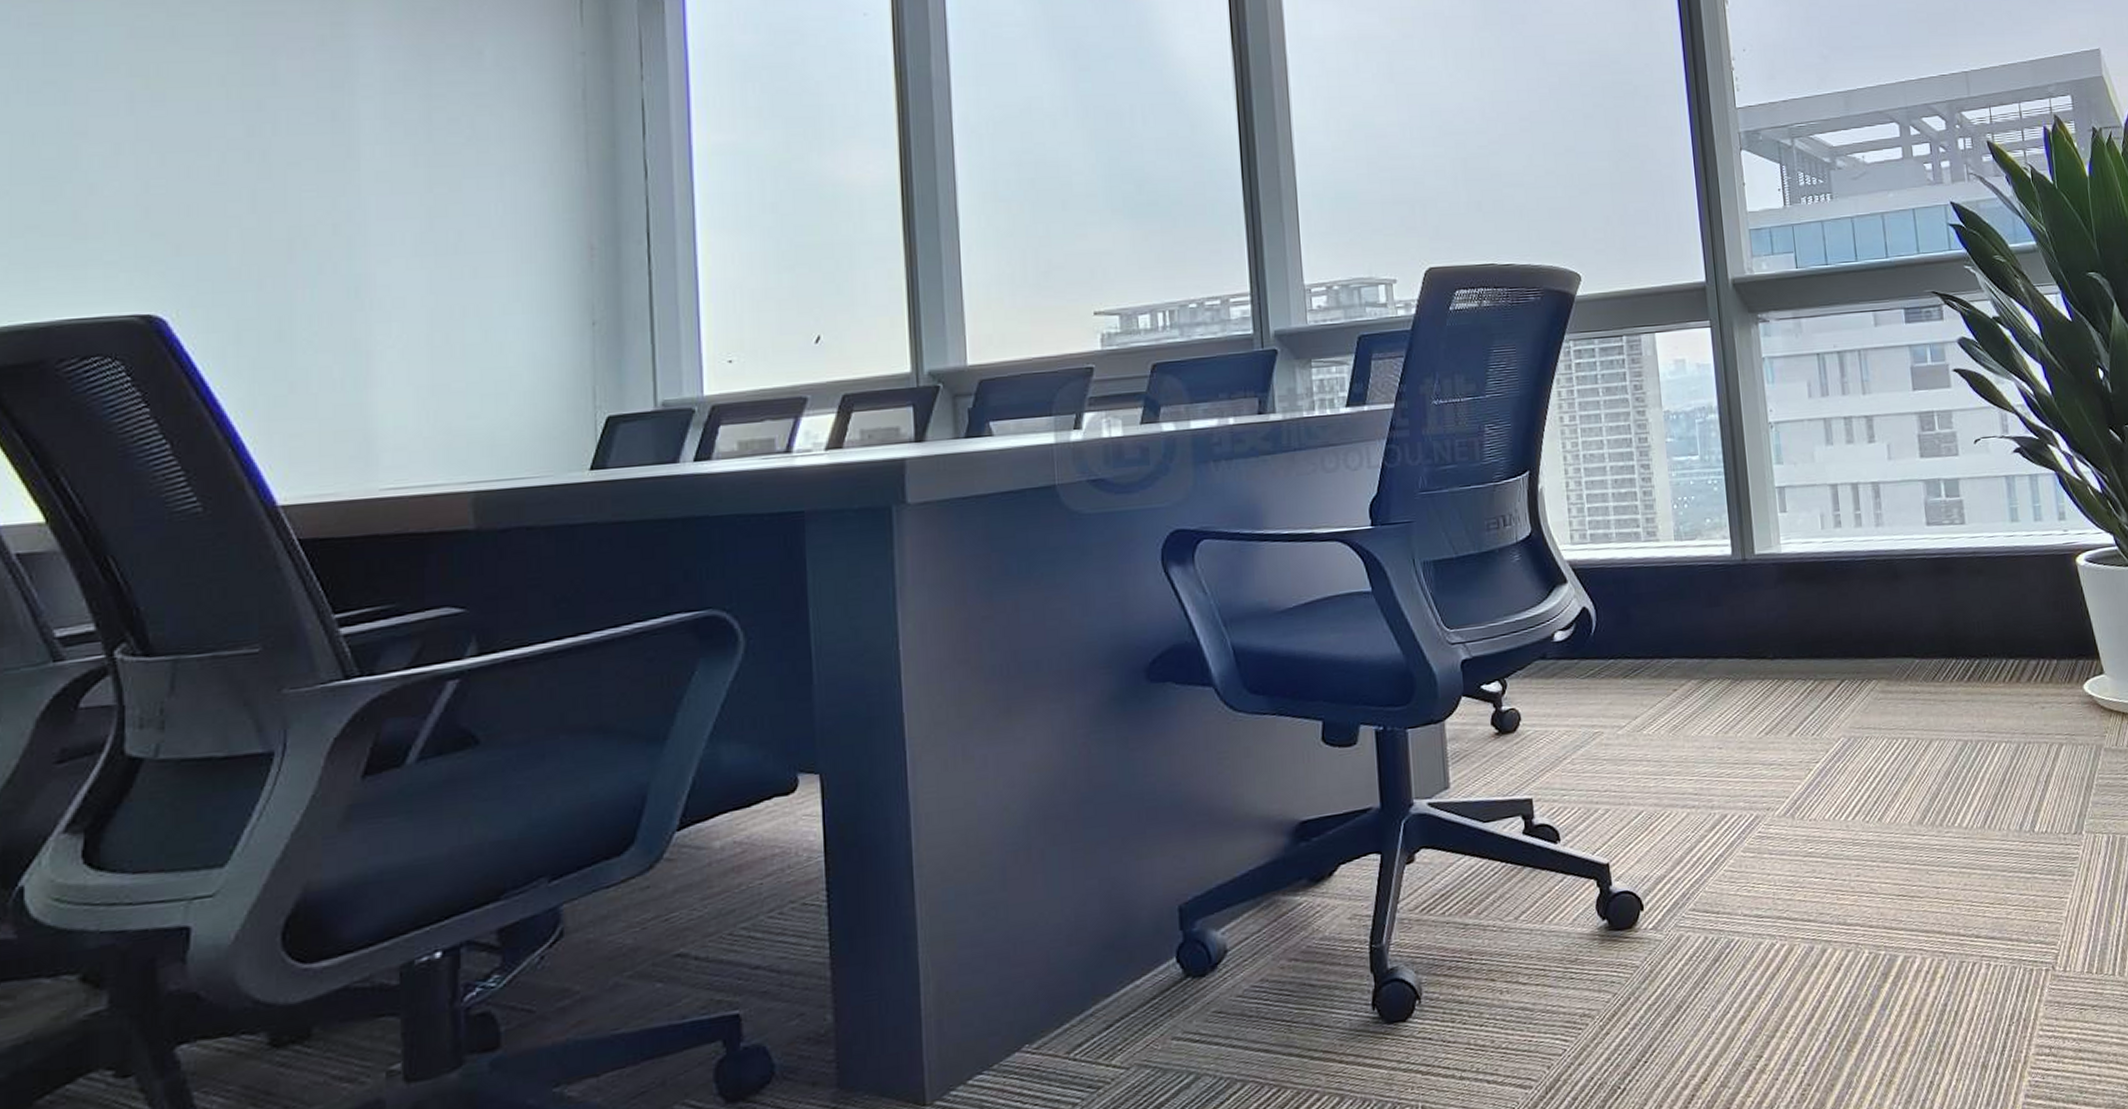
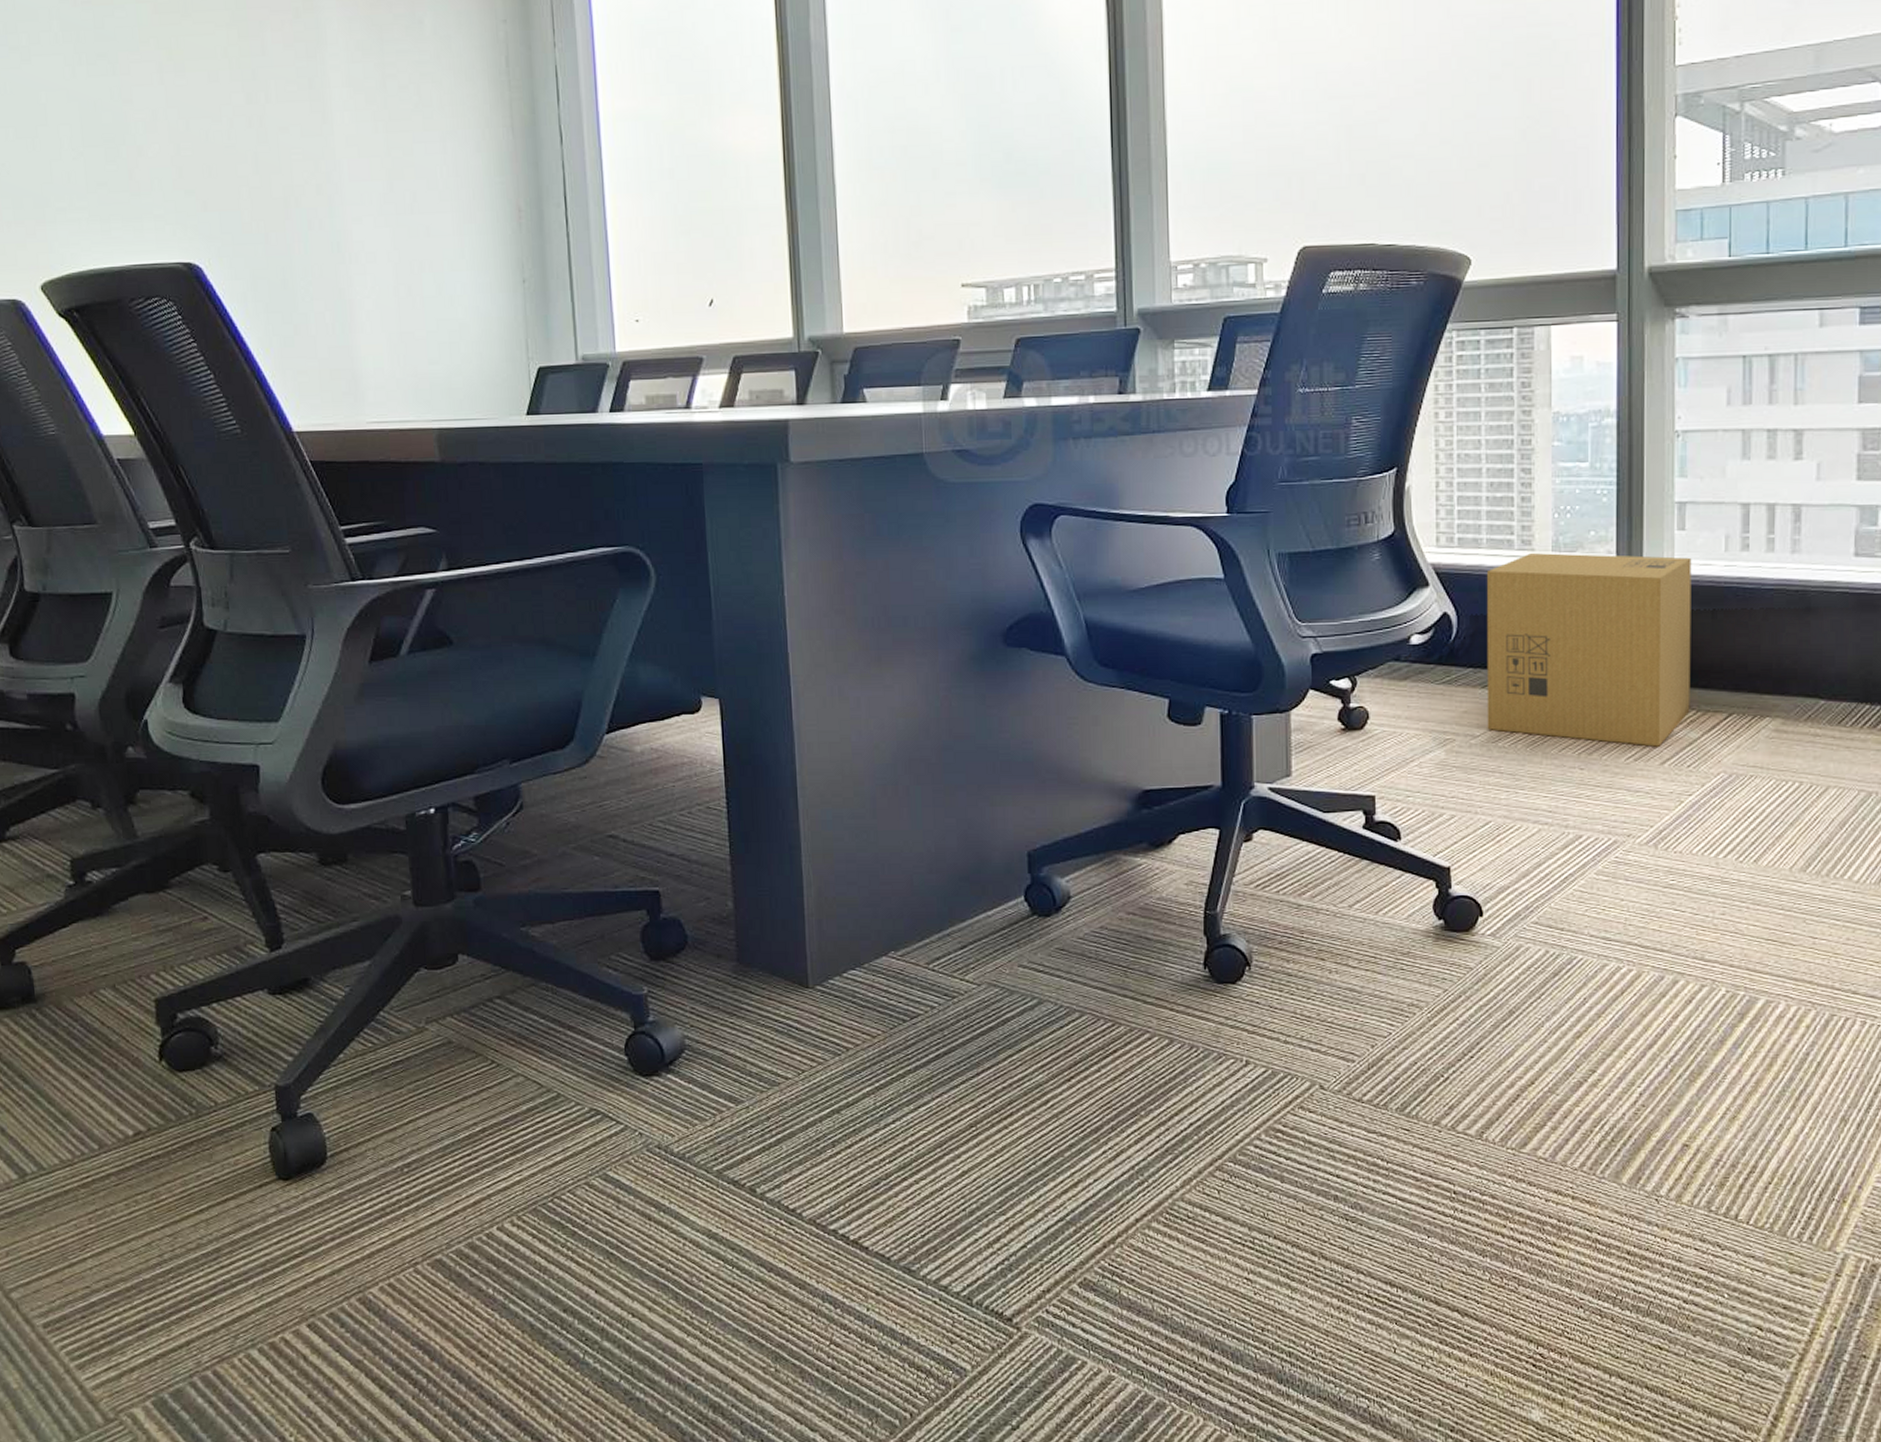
cardboard box: none [1618,537,1809,720] -> present [1486,553,1692,747]

